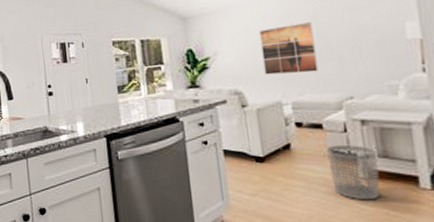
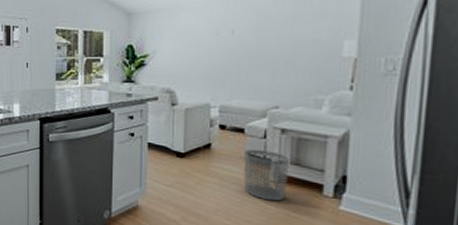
wall art: present [259,22,318,75] -> none [199,30,253,79]

